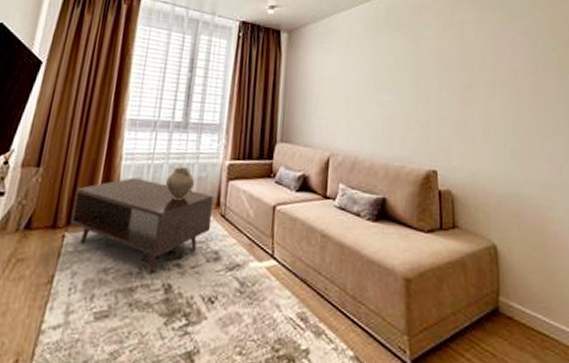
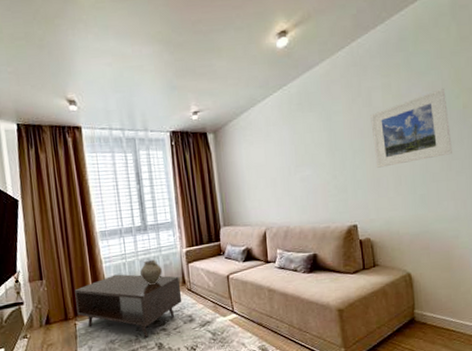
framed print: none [461,36,547,109] -> present [370,88,452,168]

